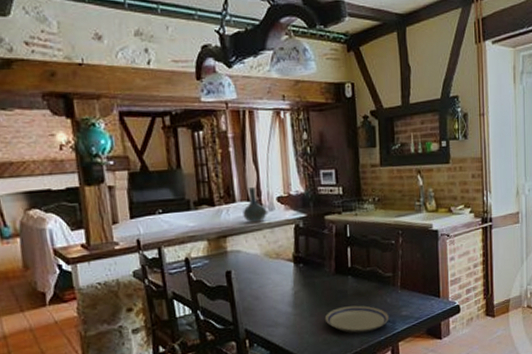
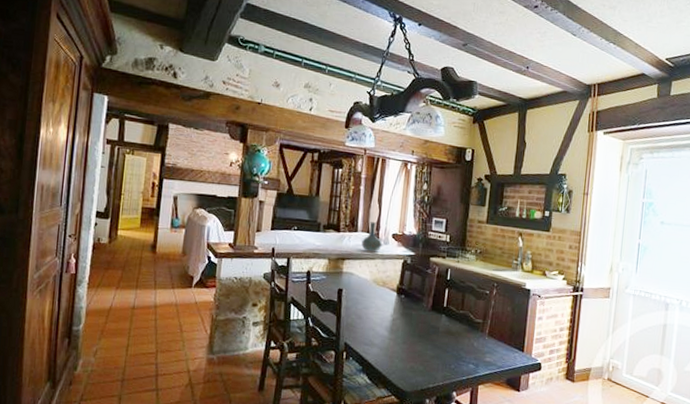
plate: present [324,305,389,334] -> none [415,341,473,370]

